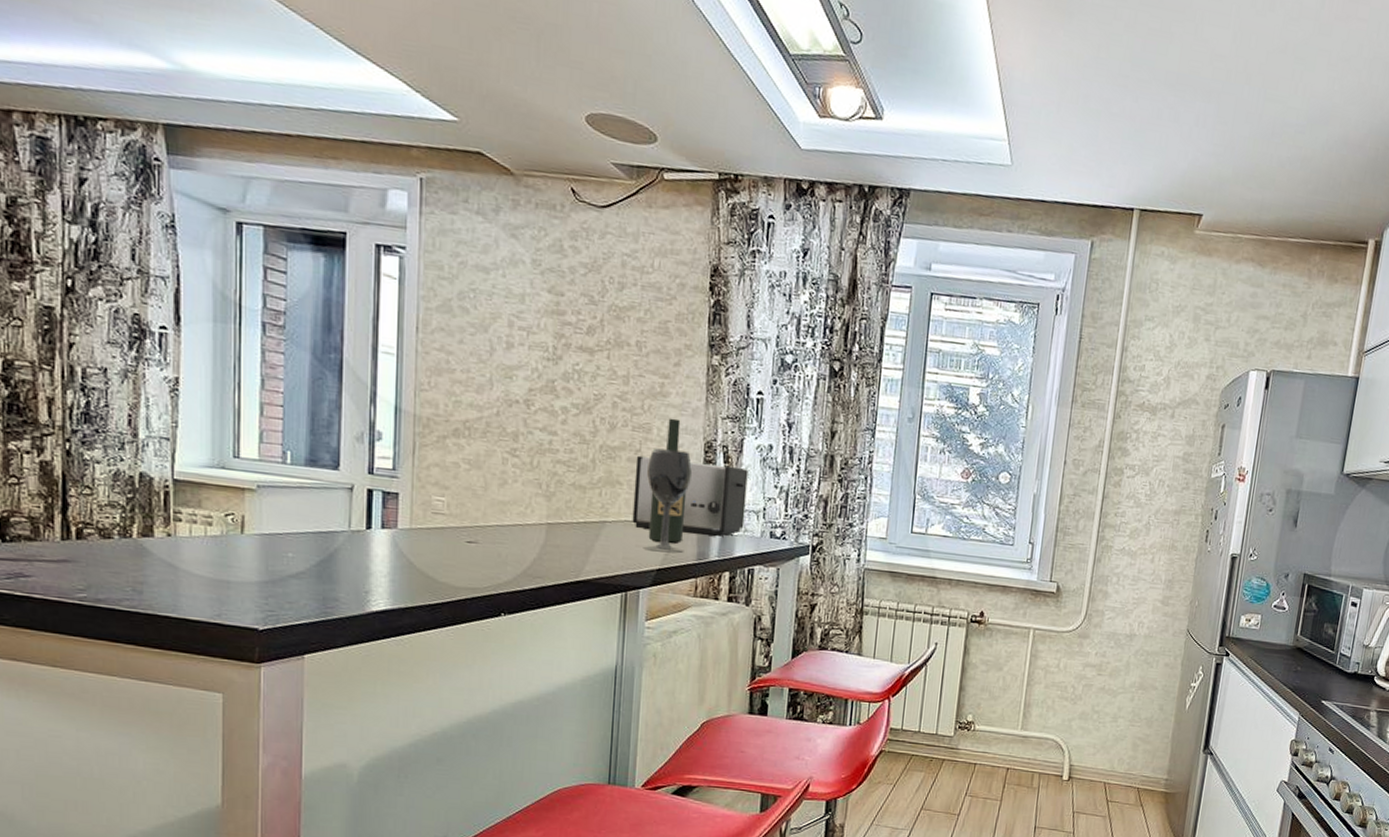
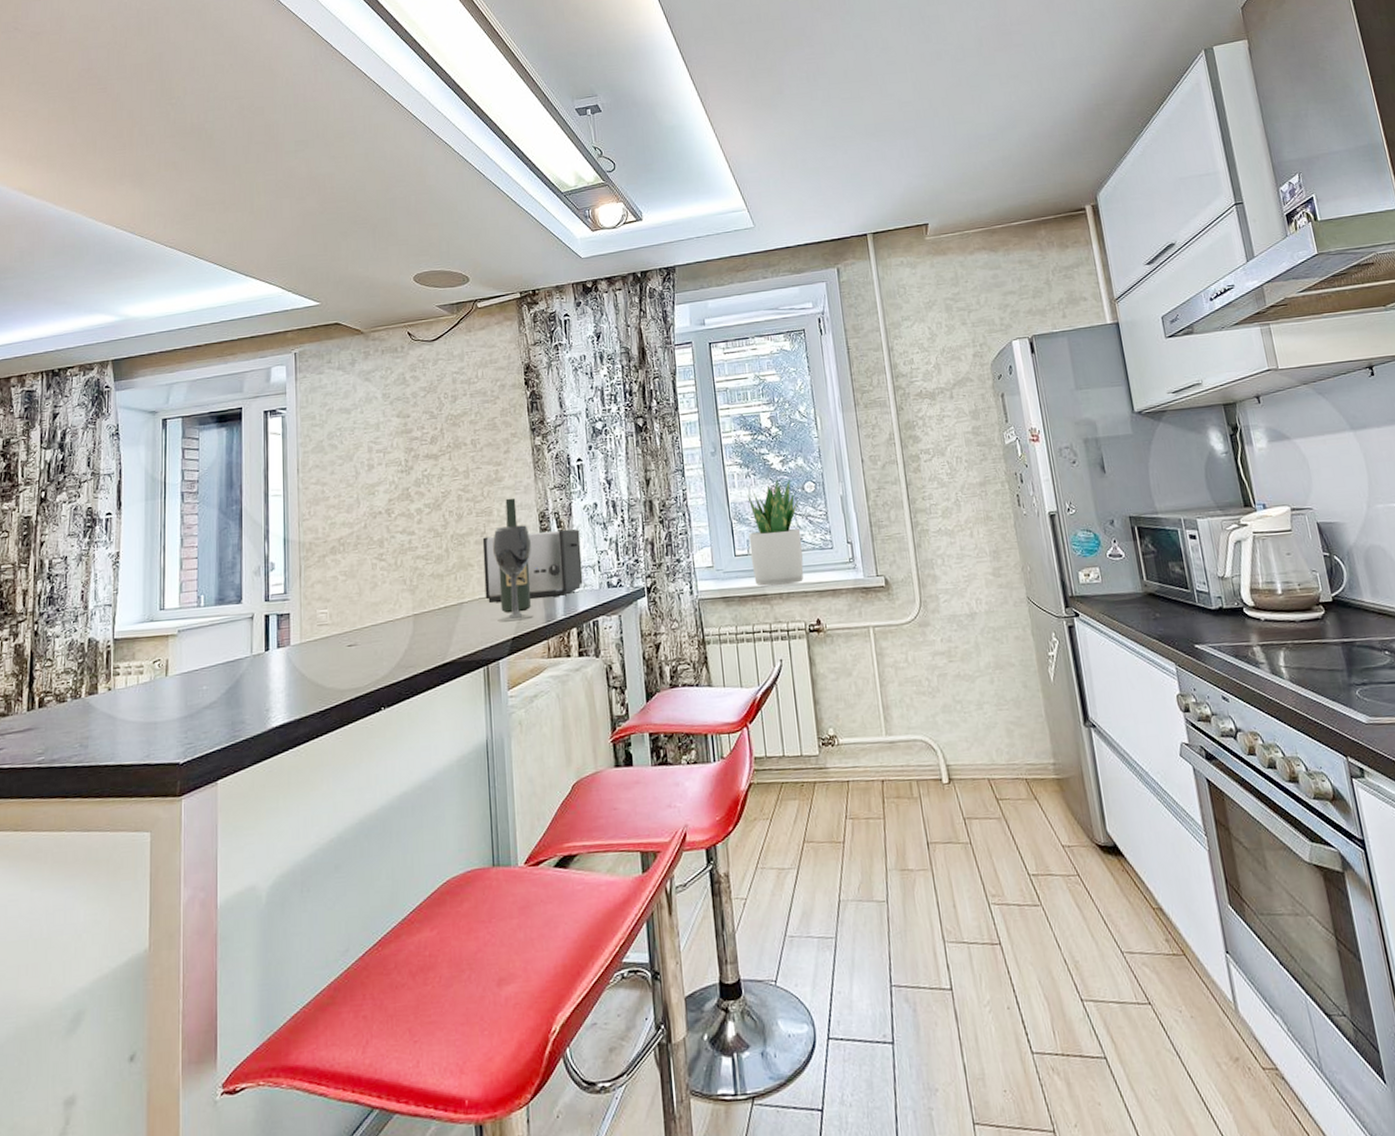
planter: none [926,462,990,573] -> present [747,479,804,587]

